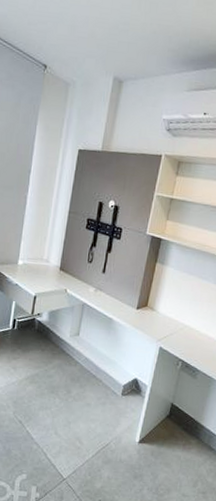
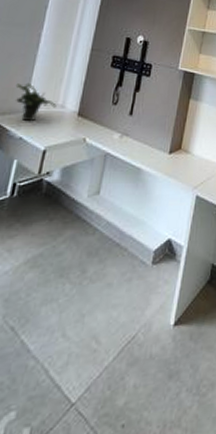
potted plant: none [10,239,42,272] -> present [14,82,56,122]

